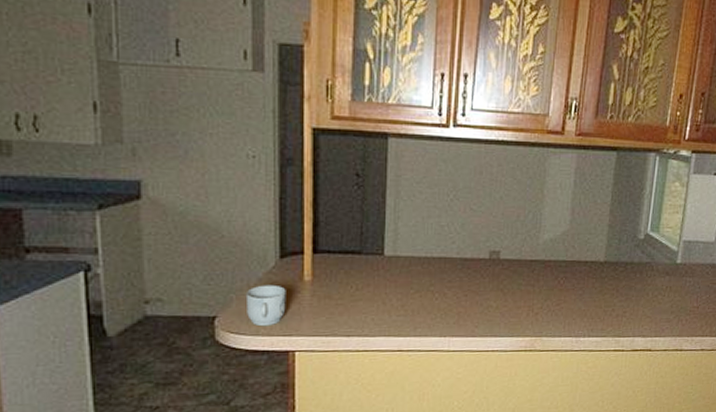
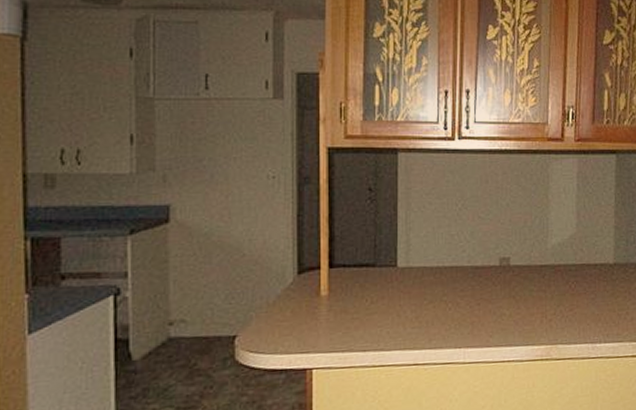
mug: present [245,284,286,327] -> none [264,301,304,345]

